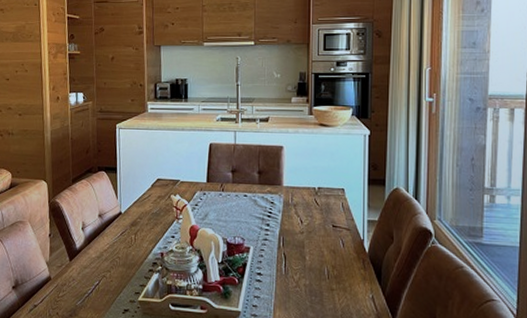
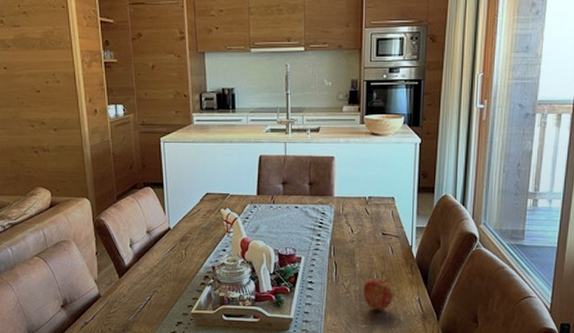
apple: none [313,271,346,308] -> present [363,277,394,311]

